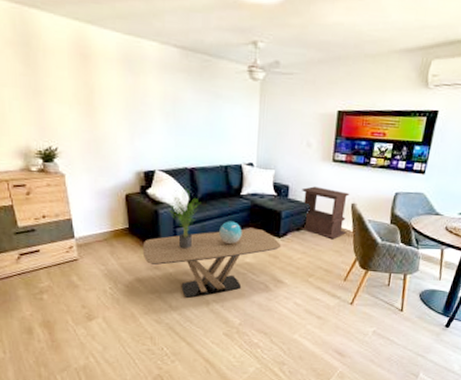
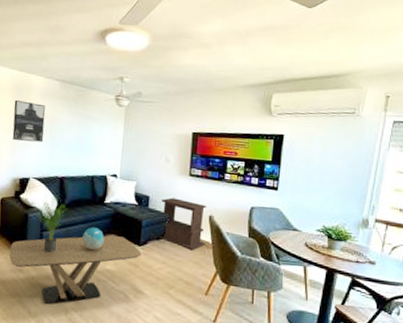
wall art: none [125,75,166,128] -> present [12,100,45,142]

